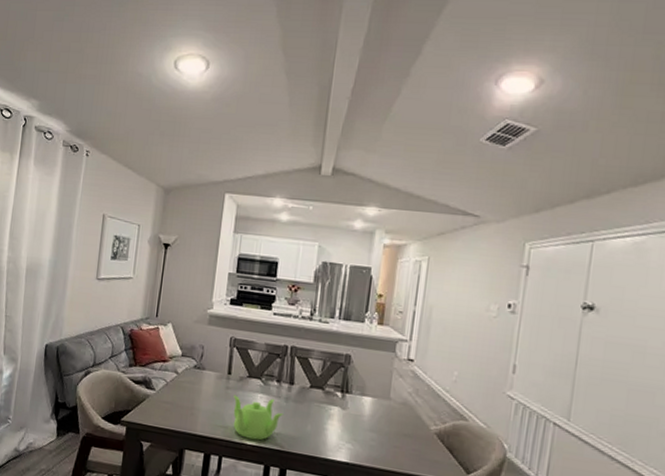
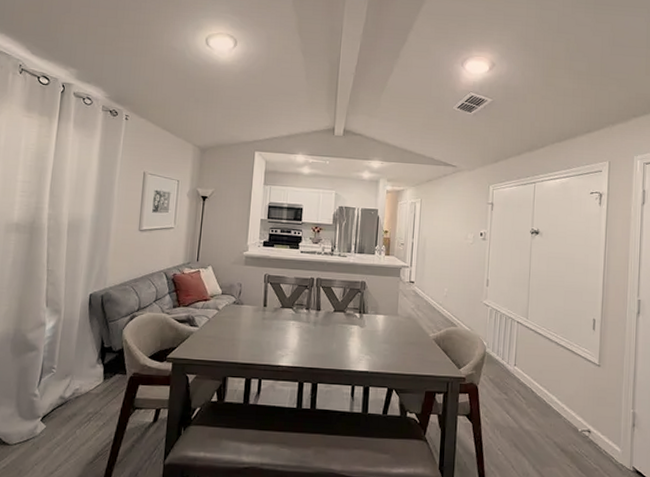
teapot: present [233,395,283,441] -> none [269,324,312,362]

